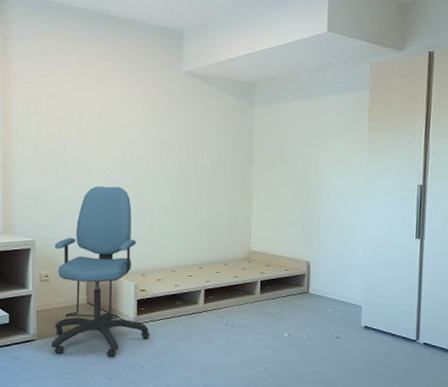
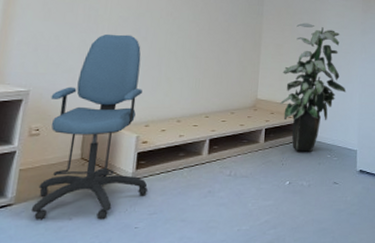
indoor plant: none [275,169,349,305] -> present [280,23,346,152]

